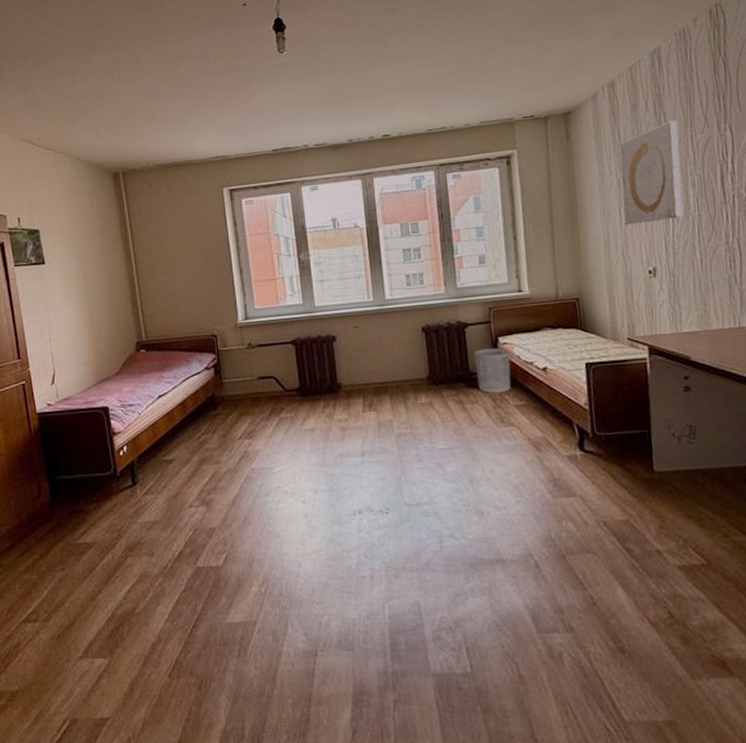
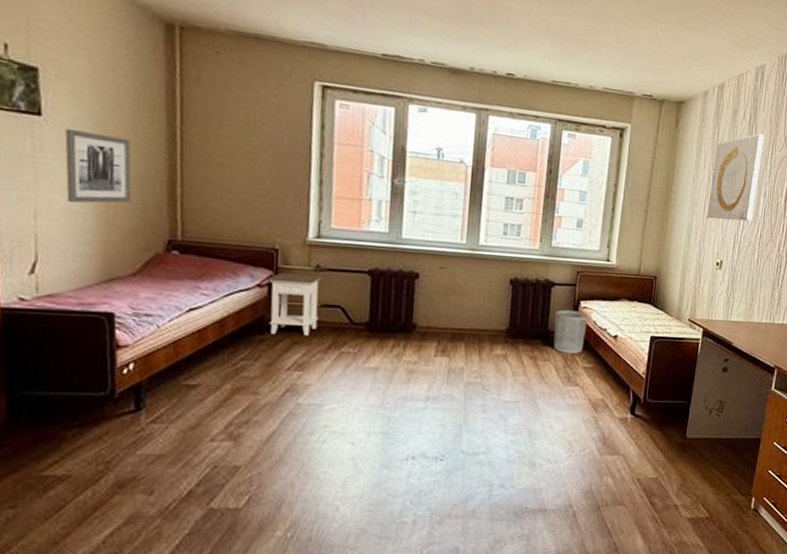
wall art: none [60,268,108,326] -> present [64,128,132,204]
nightstand: none [211,352,257,410] -> present [266,273,323,337]

